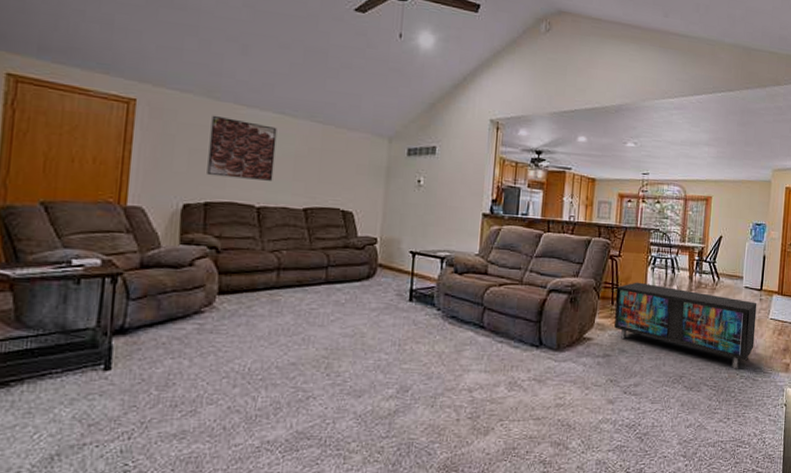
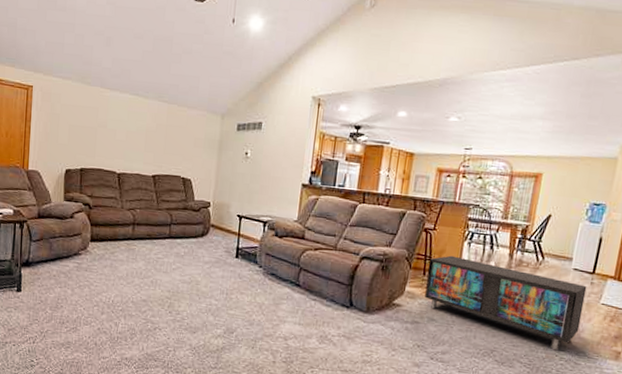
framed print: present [207,115,277,181] -> none [82,97,133,152]

